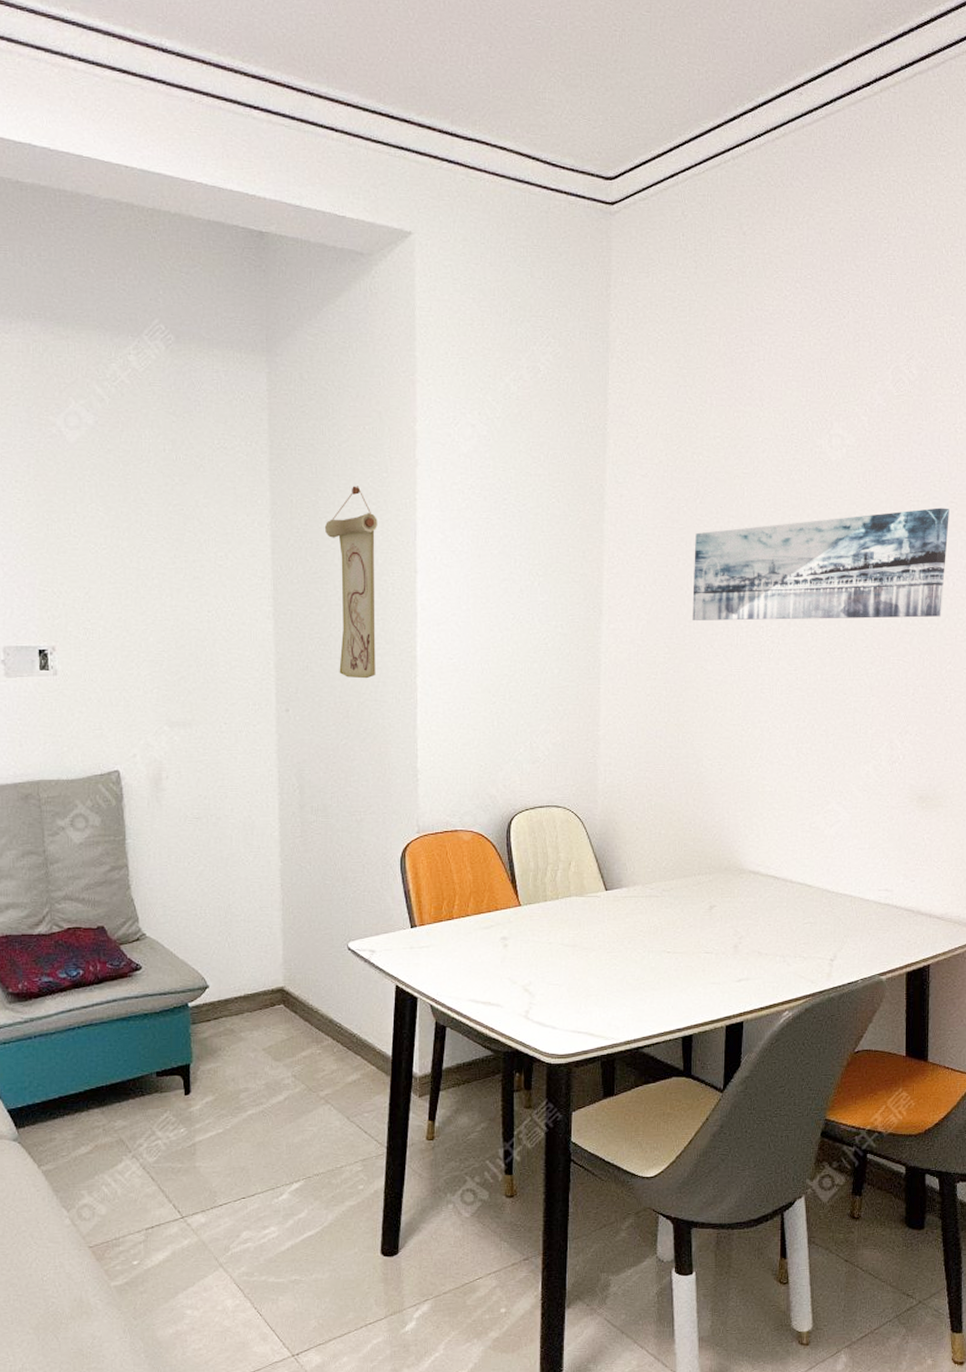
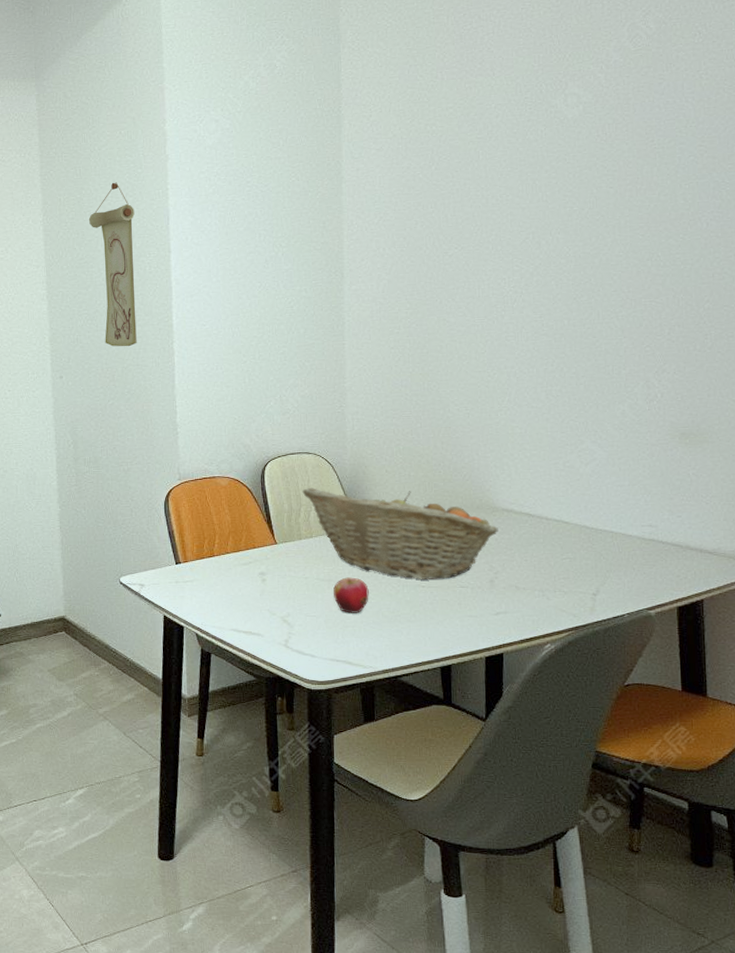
fruit basket: none [549,845,744,945] -> present [302,488,498,579]
apple: none [578,942,614,981] -> present [333,577,369,613]
wall art: present [692,507,949,621] -> none [431,151,699,277]

